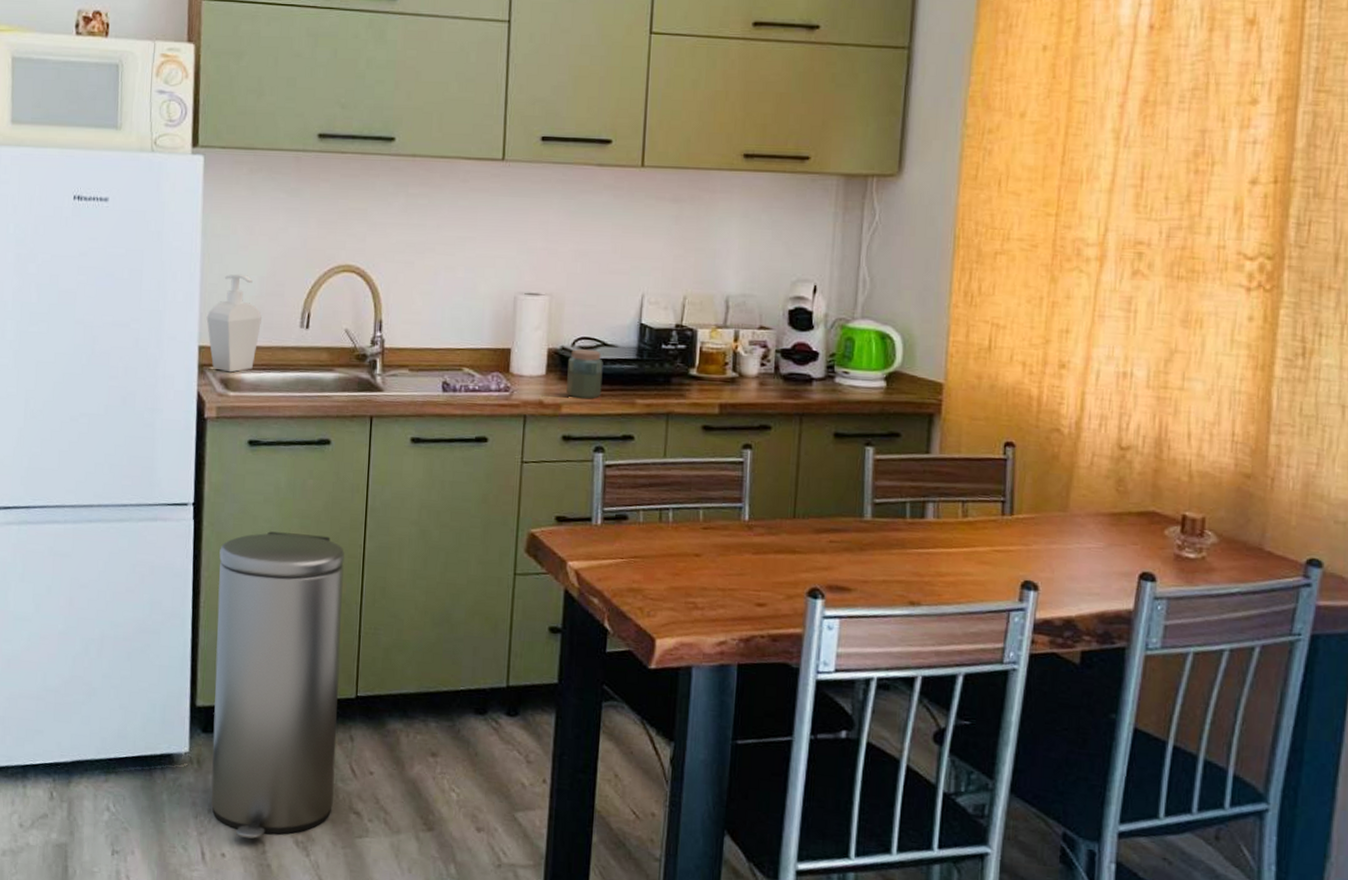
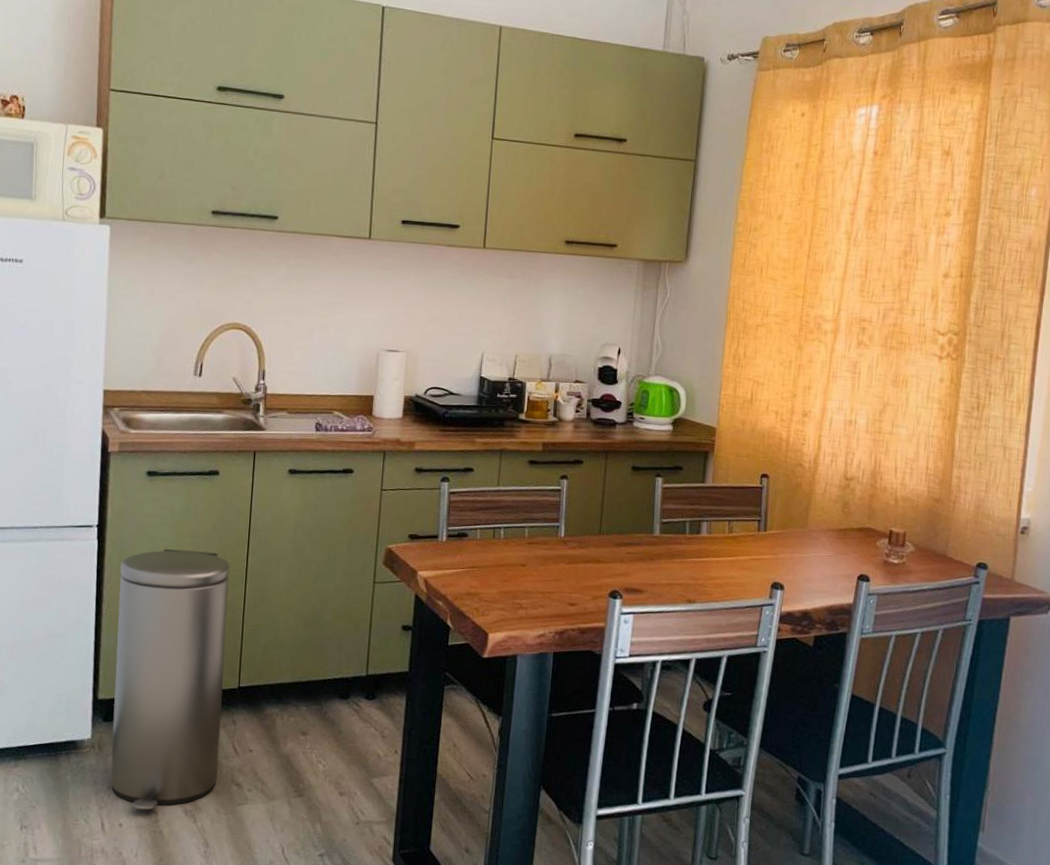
soap bottle: present [206,273,262,373] -> none [111,328,160,413]
peanut butter: present [566,349,603,400] -> none [419,397,450,439]

